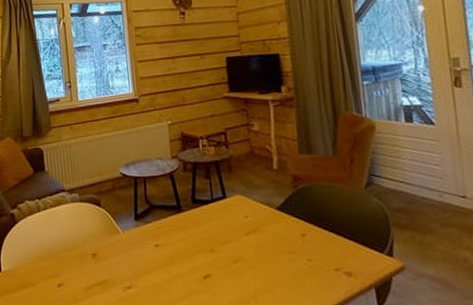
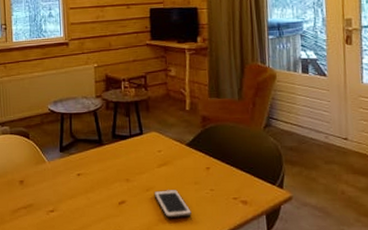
cell phone: none [242,259,288,295] -> present [154,189,192,219]

